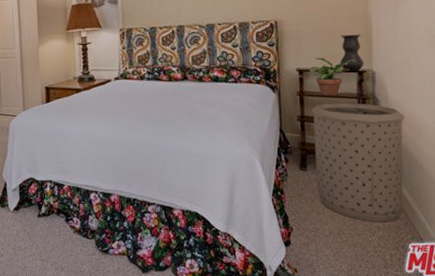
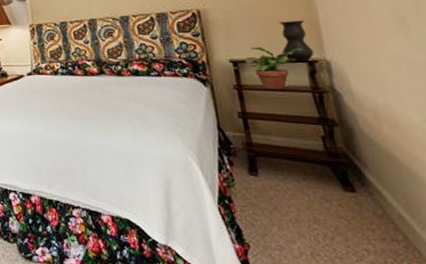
laundry basket: present [311,102,404,223] -> none [253,97,398,245]

